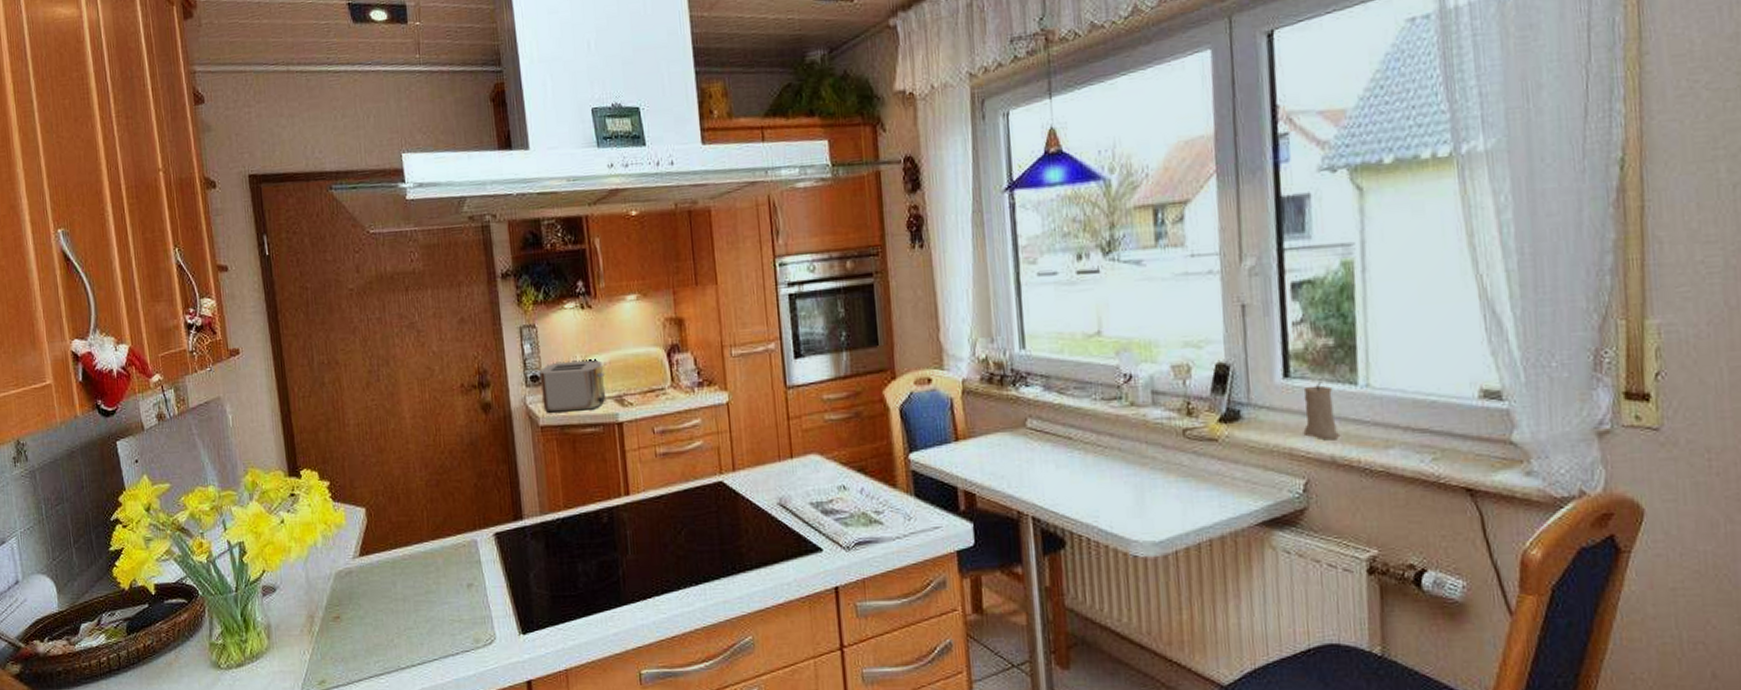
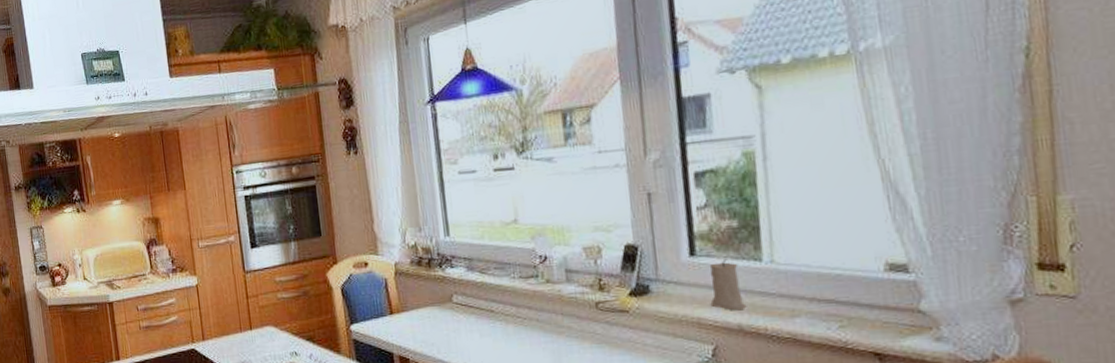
toaster: present [539,360,605,413] -> none [46,253,98,295]

